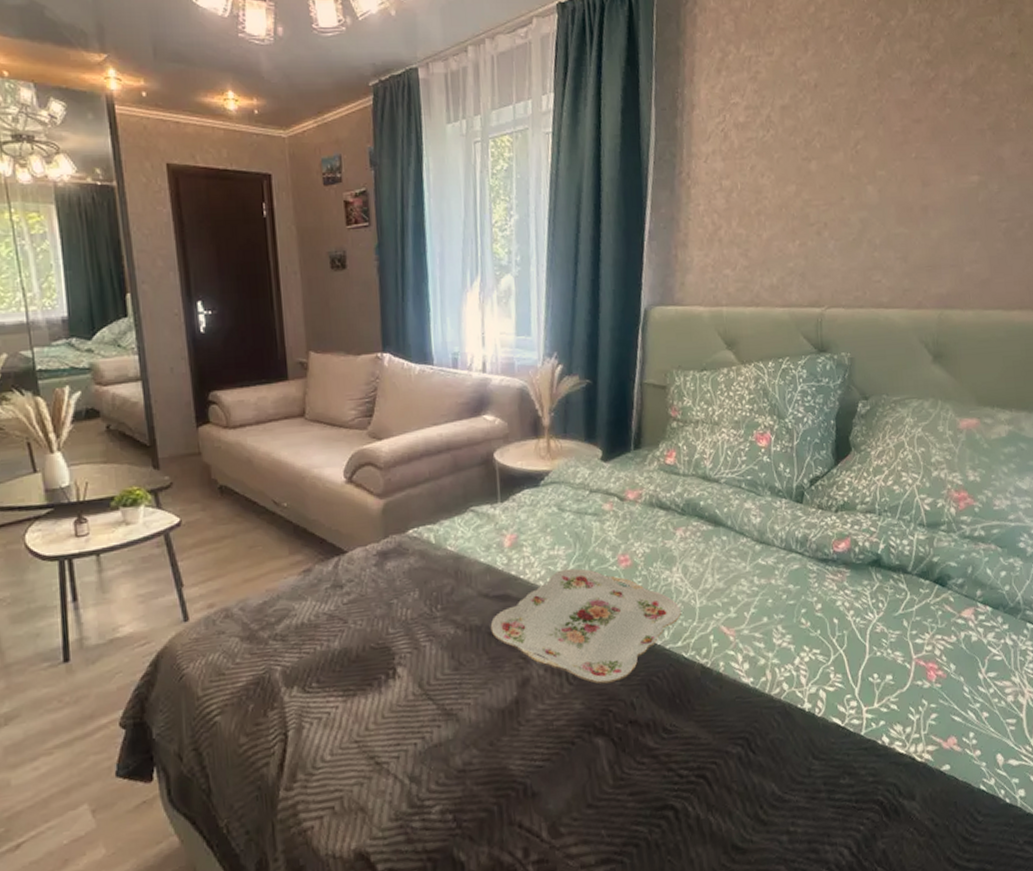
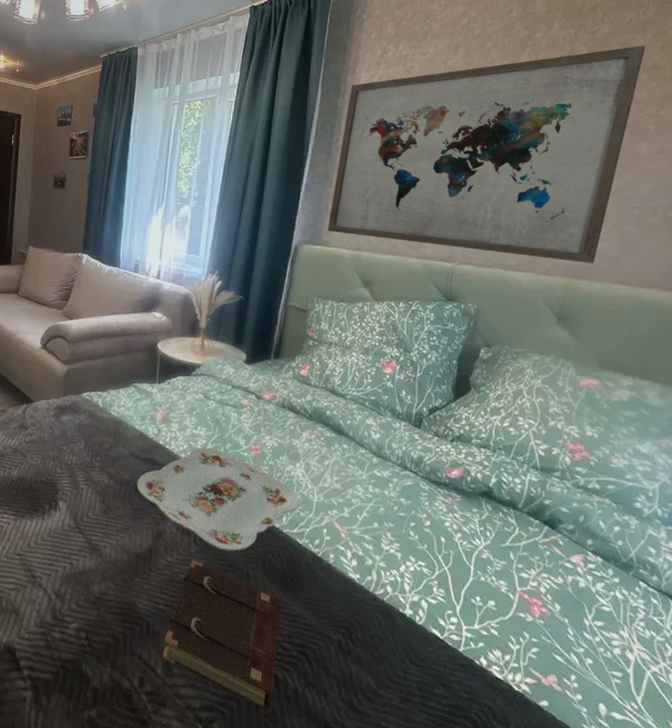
book: none [545,701,674,847] -> present [162,559,279,710]
wall art: none [679,29,1003,290] -> present [327,45,646,264]

